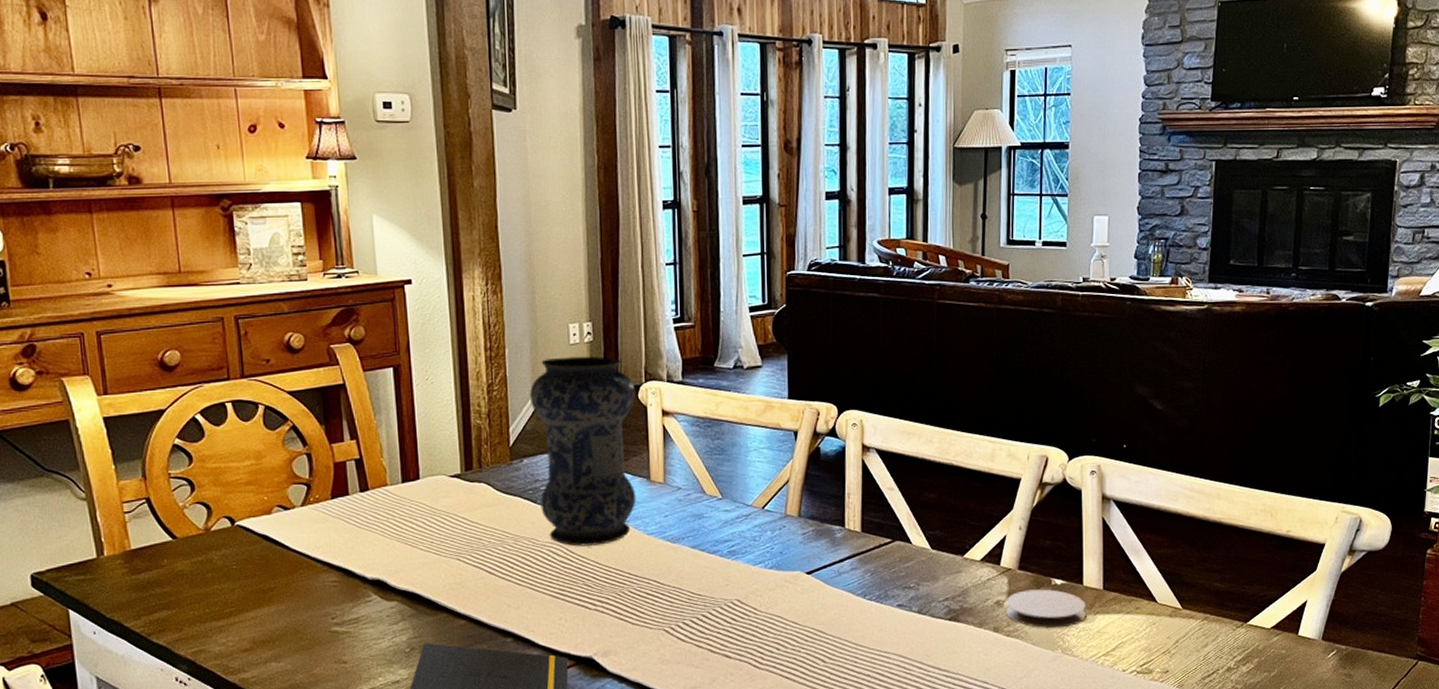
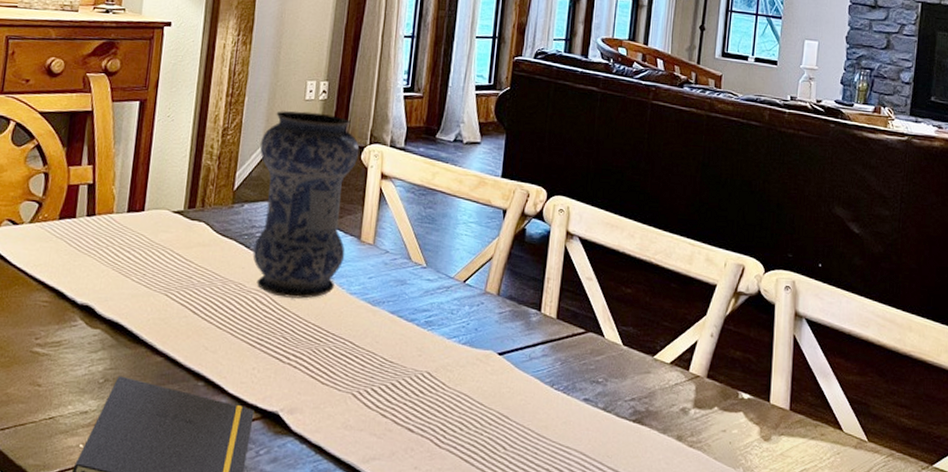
coaster: present [1006,589,1086,629] -> none [691,400,771,446]

